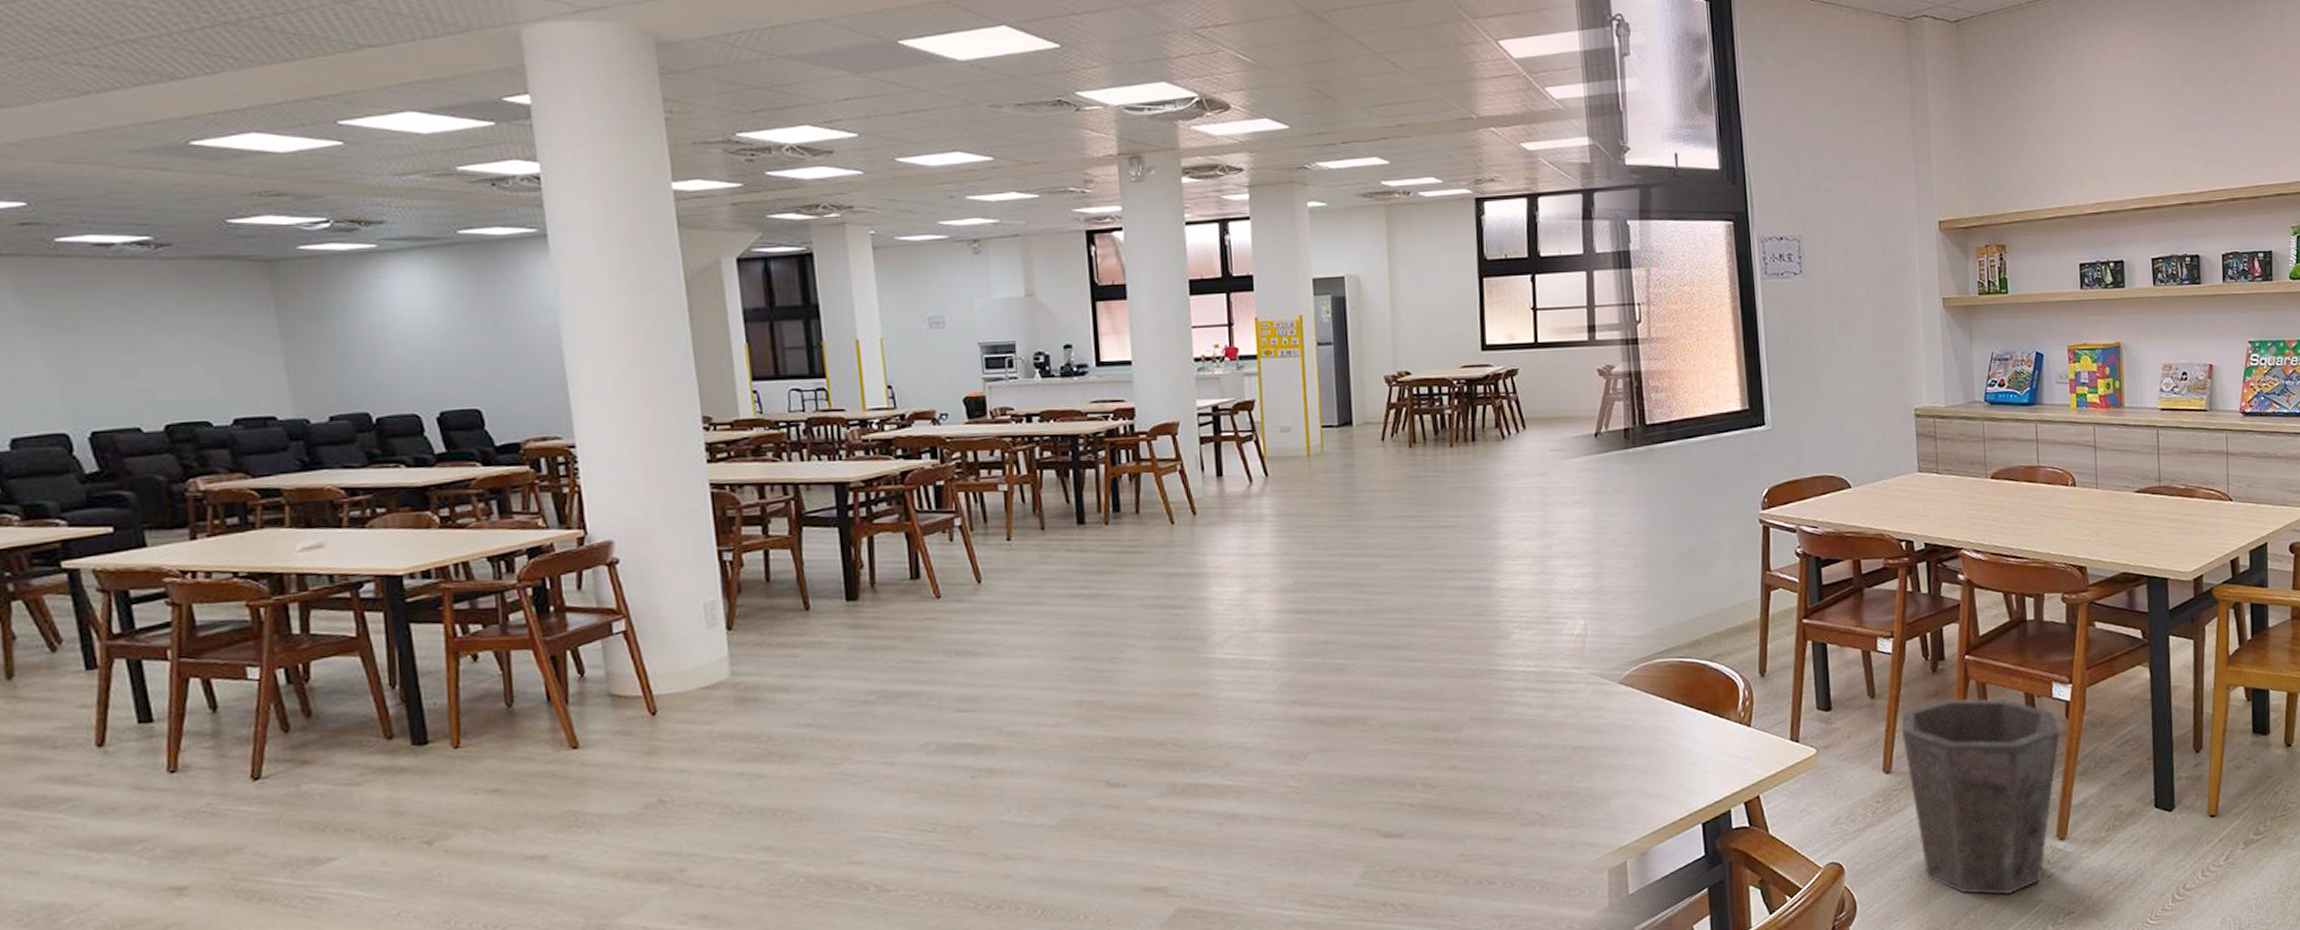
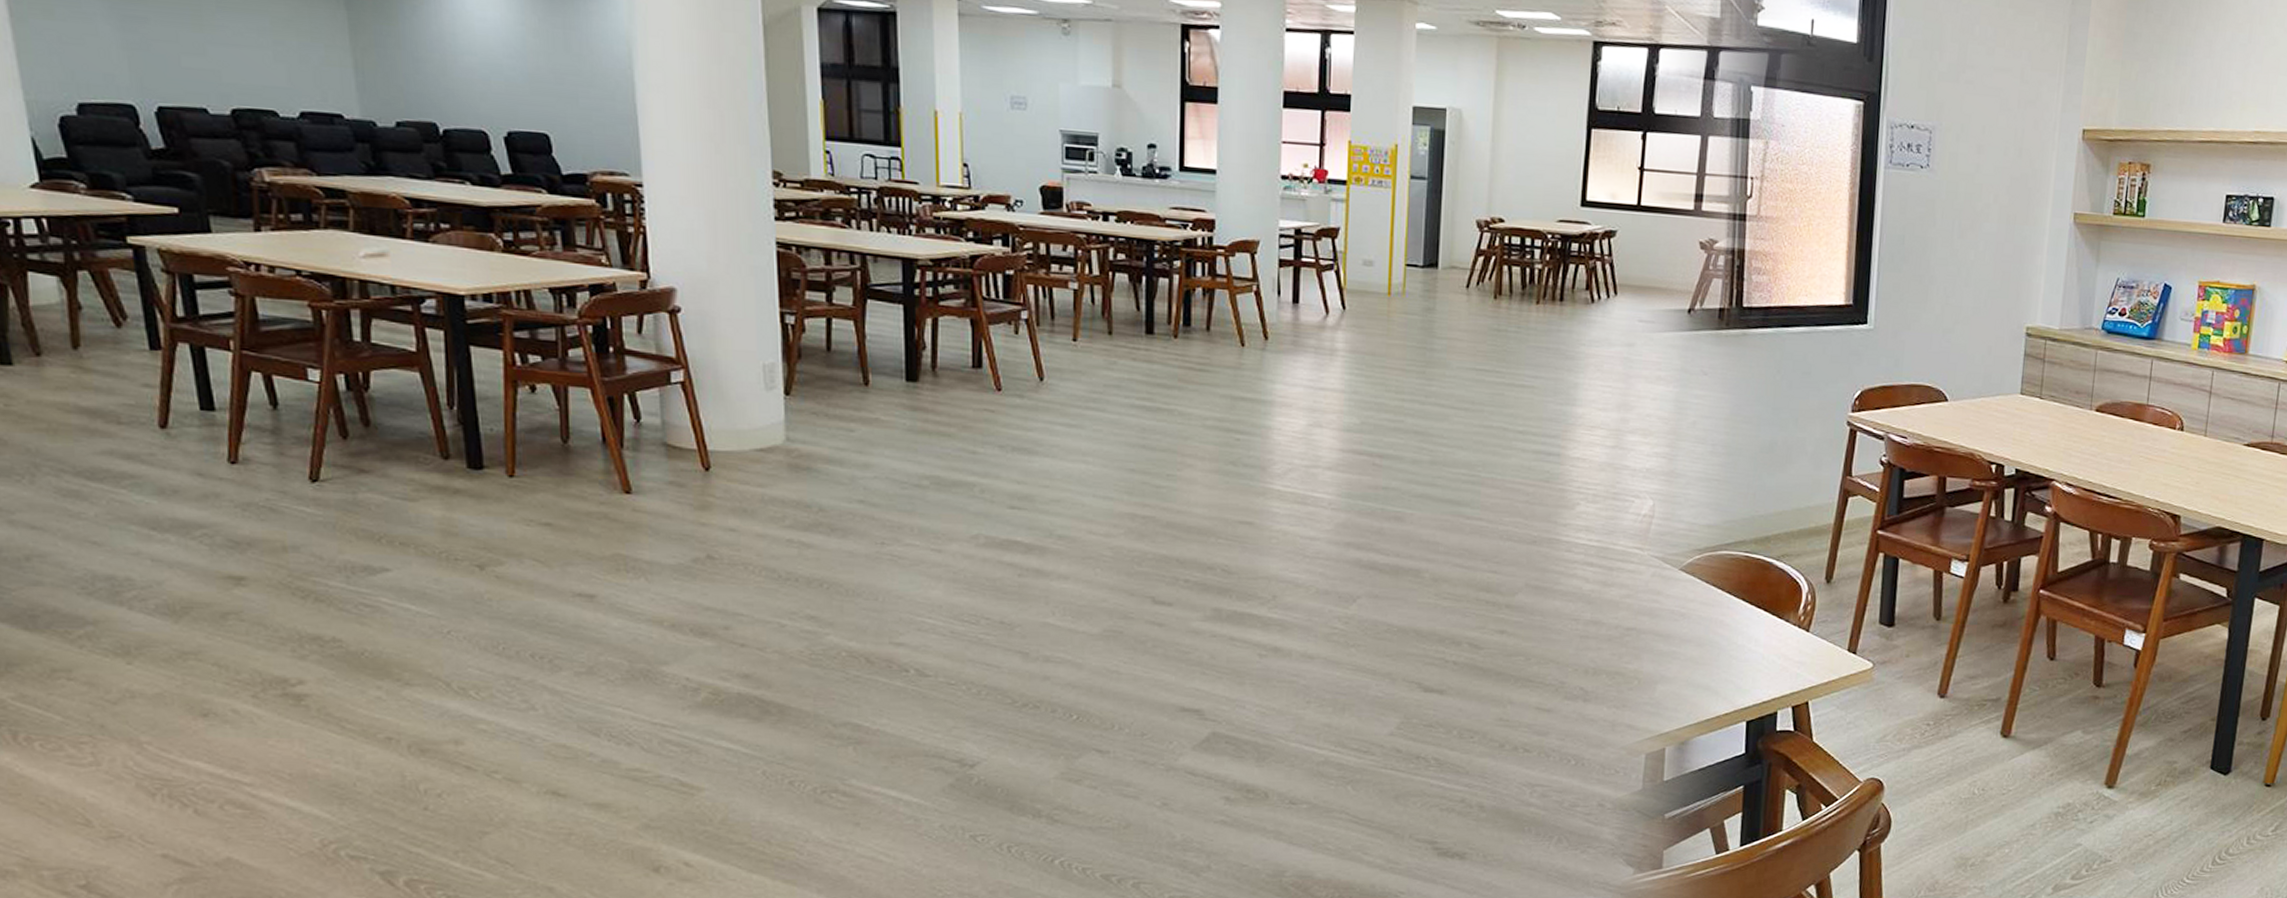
waste bin: present [1901,698,2060,894] -> none [1962,631,2125,833]

